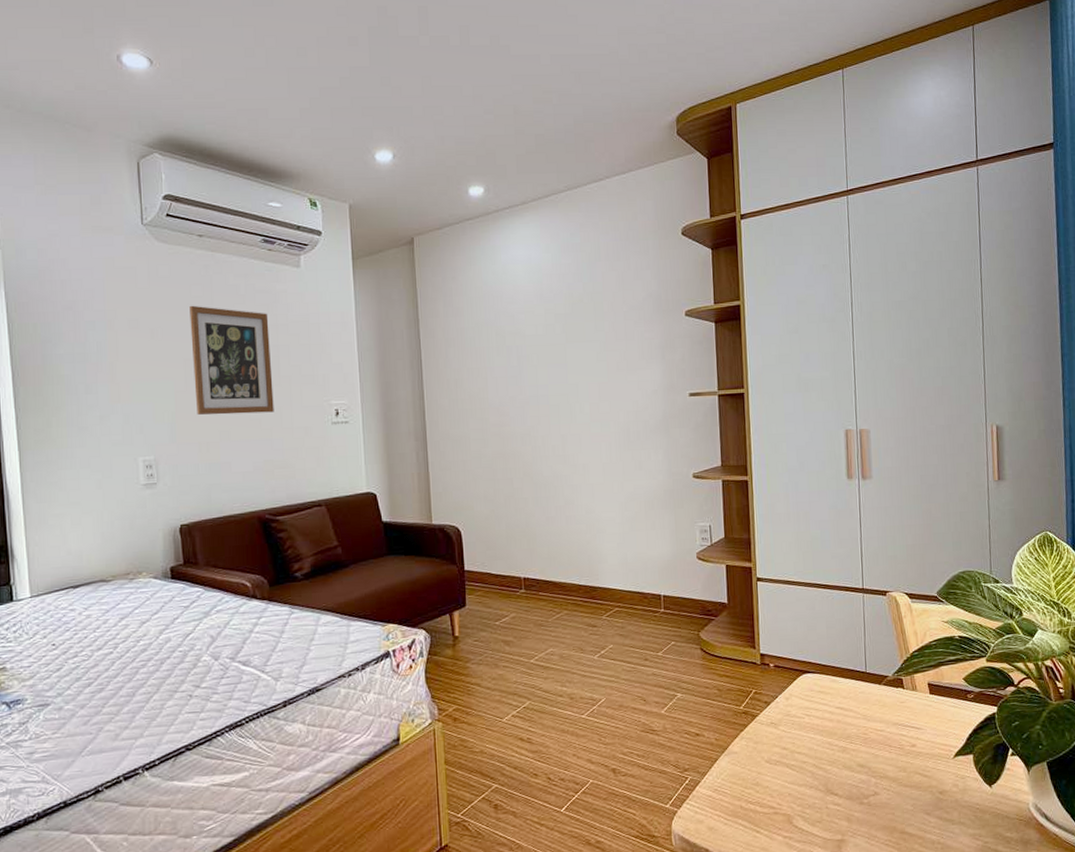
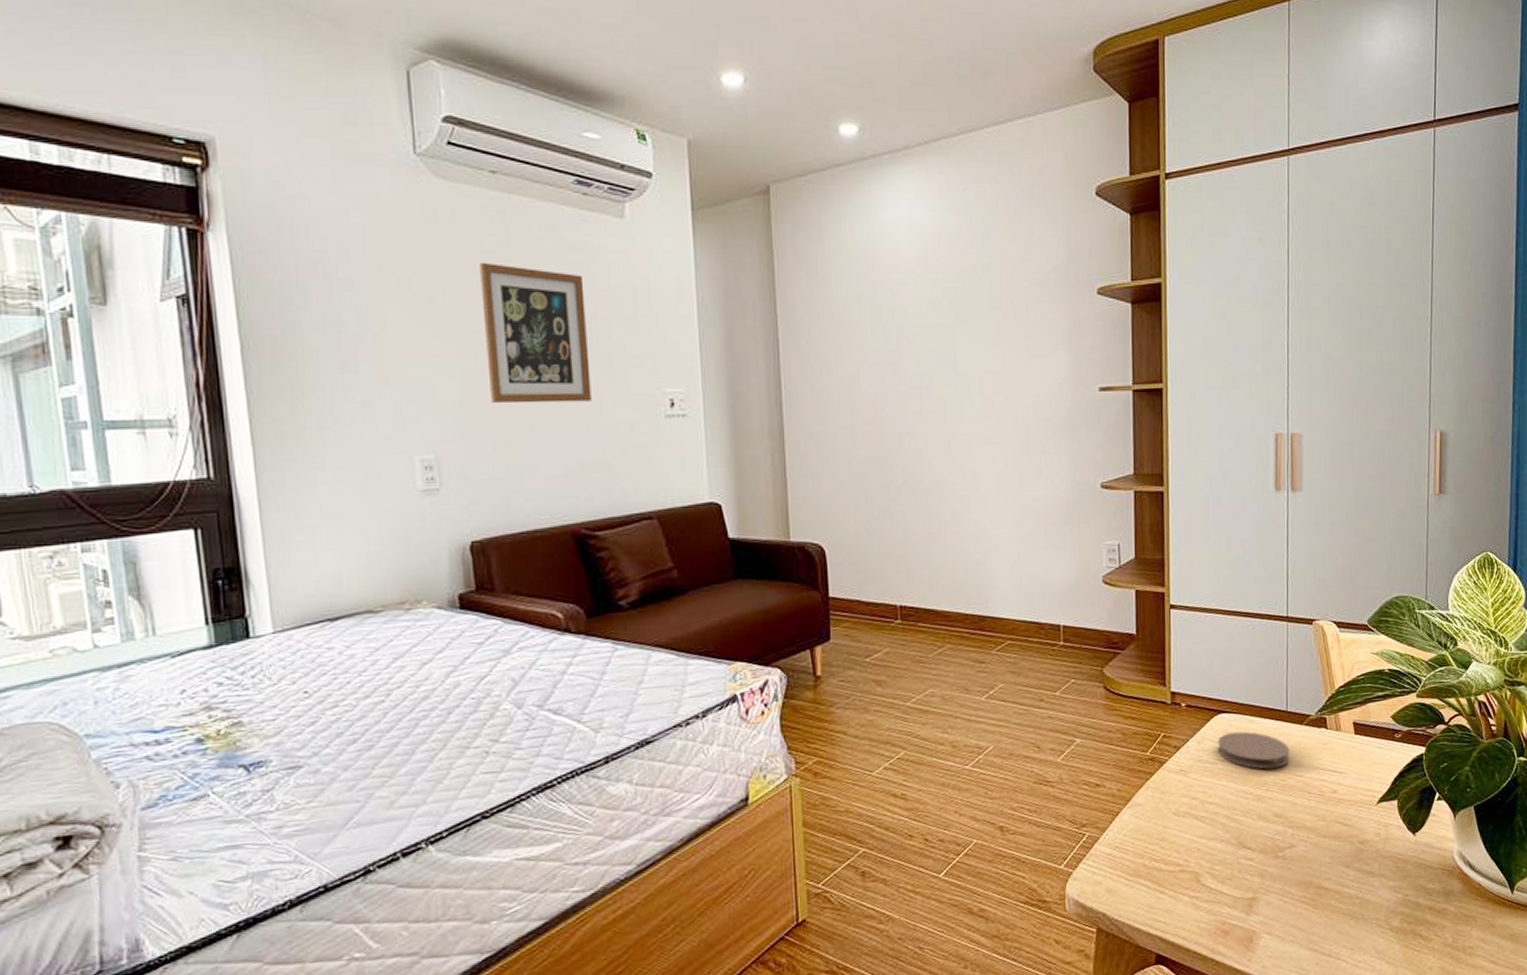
coaster: none [804,689,871,724] -> present [1218,731,1290,769]

